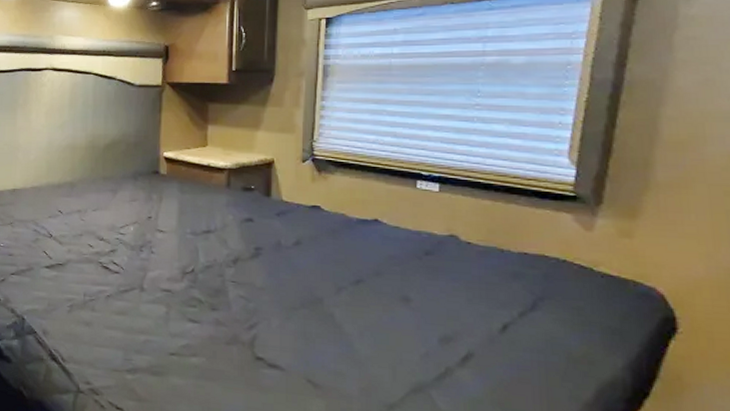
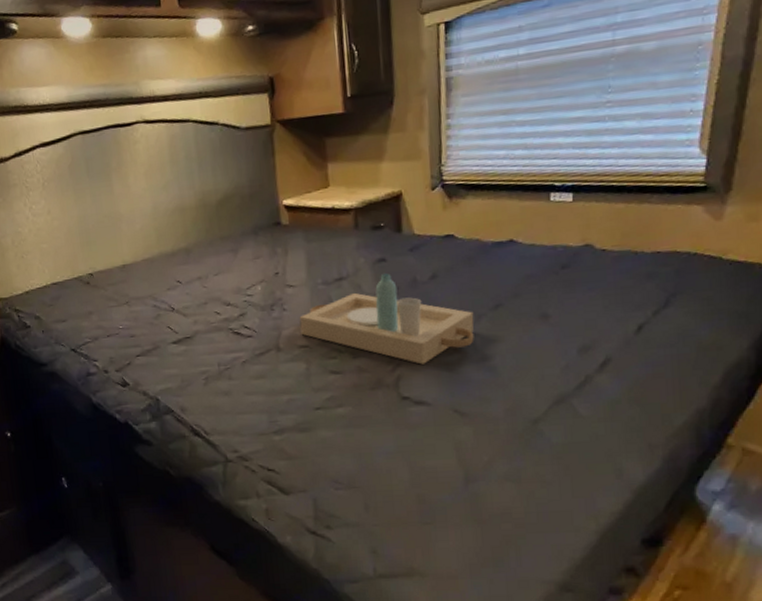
serving tray: none [165,233,334,328] -> present [299,273,474,365]

